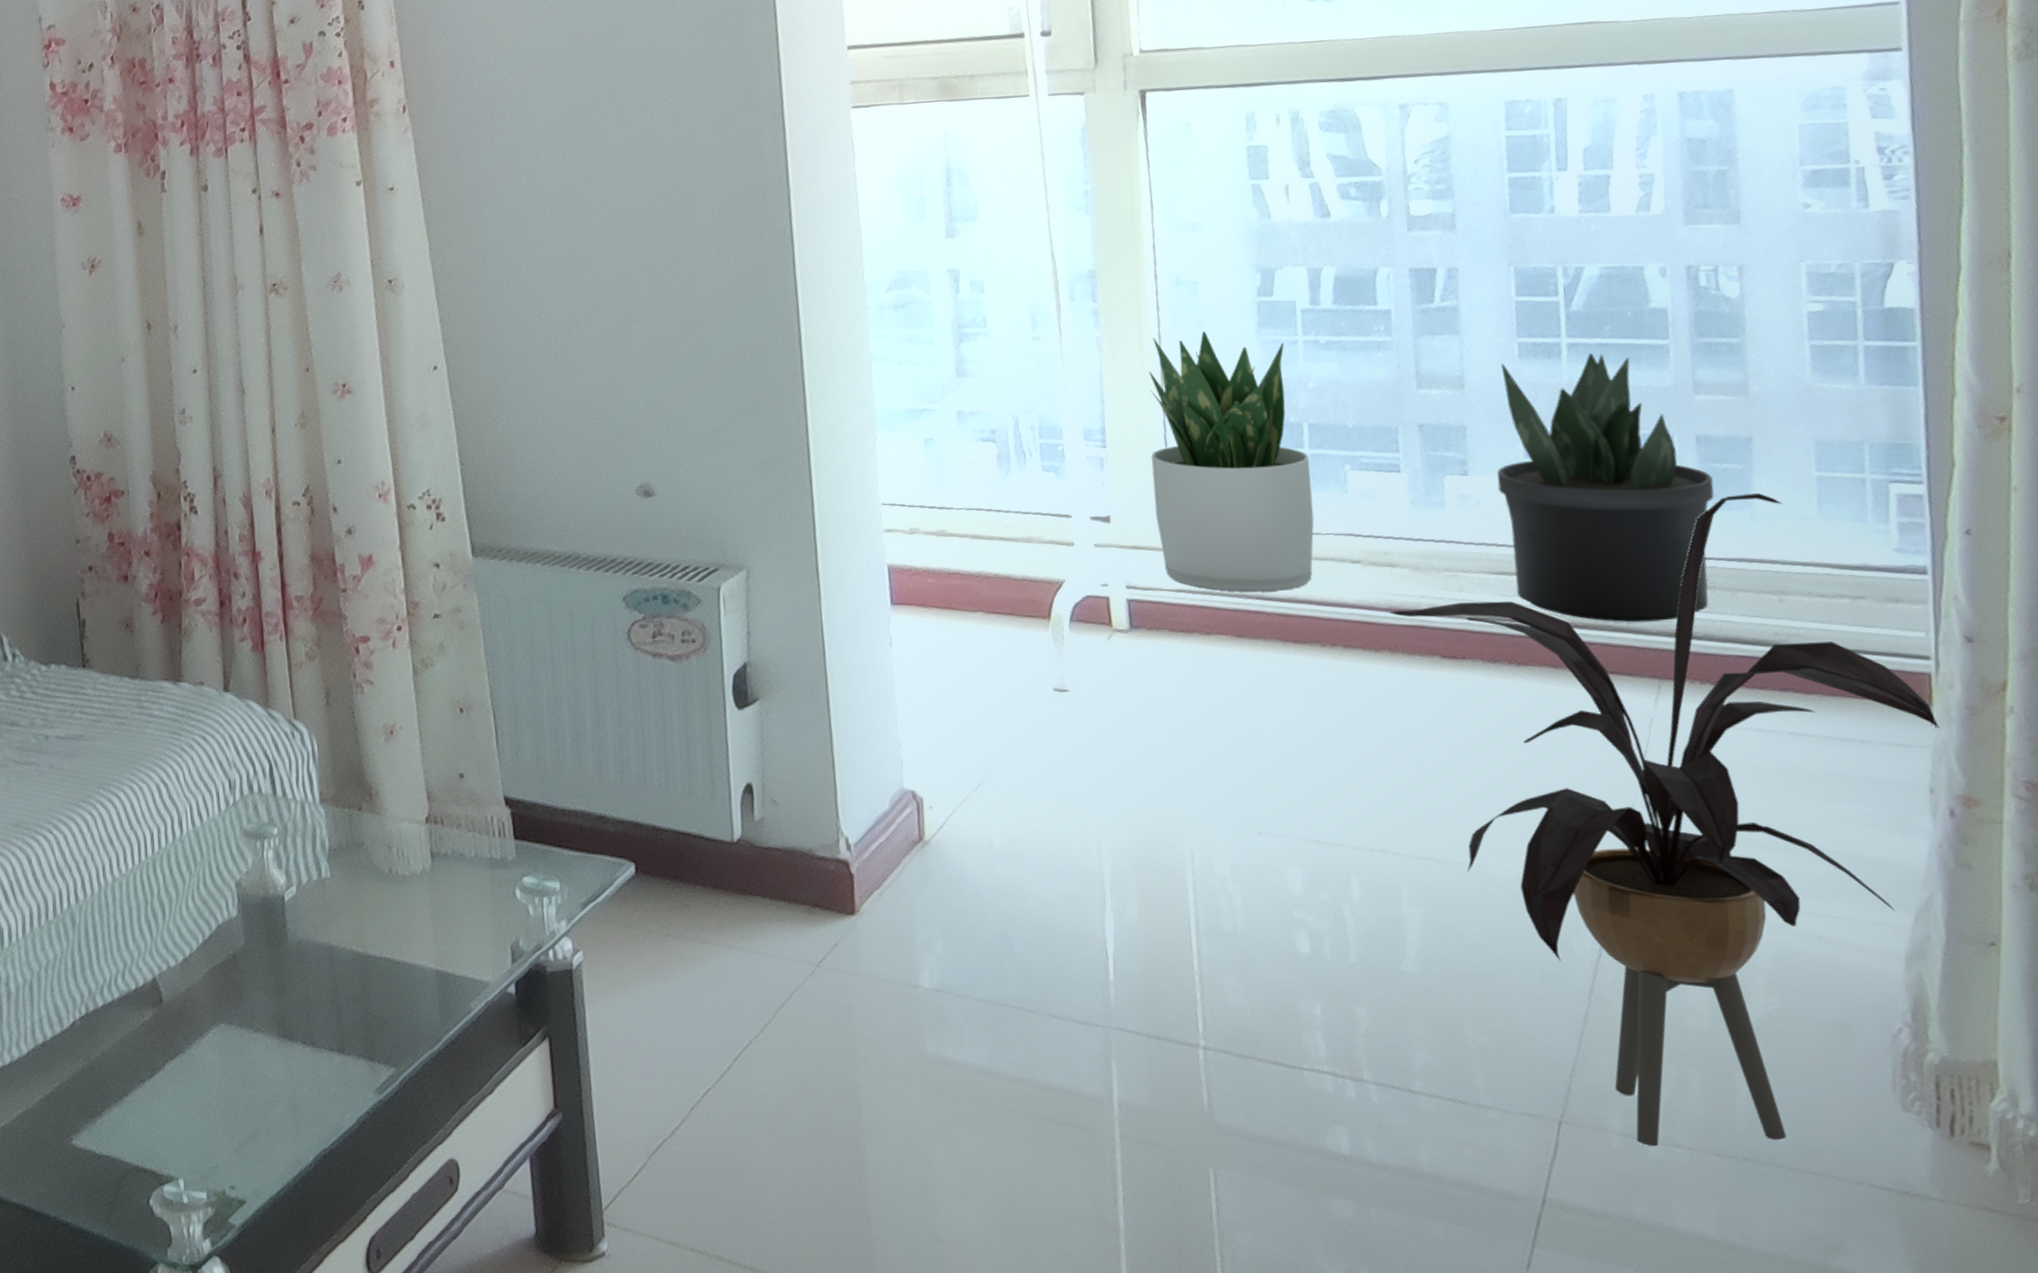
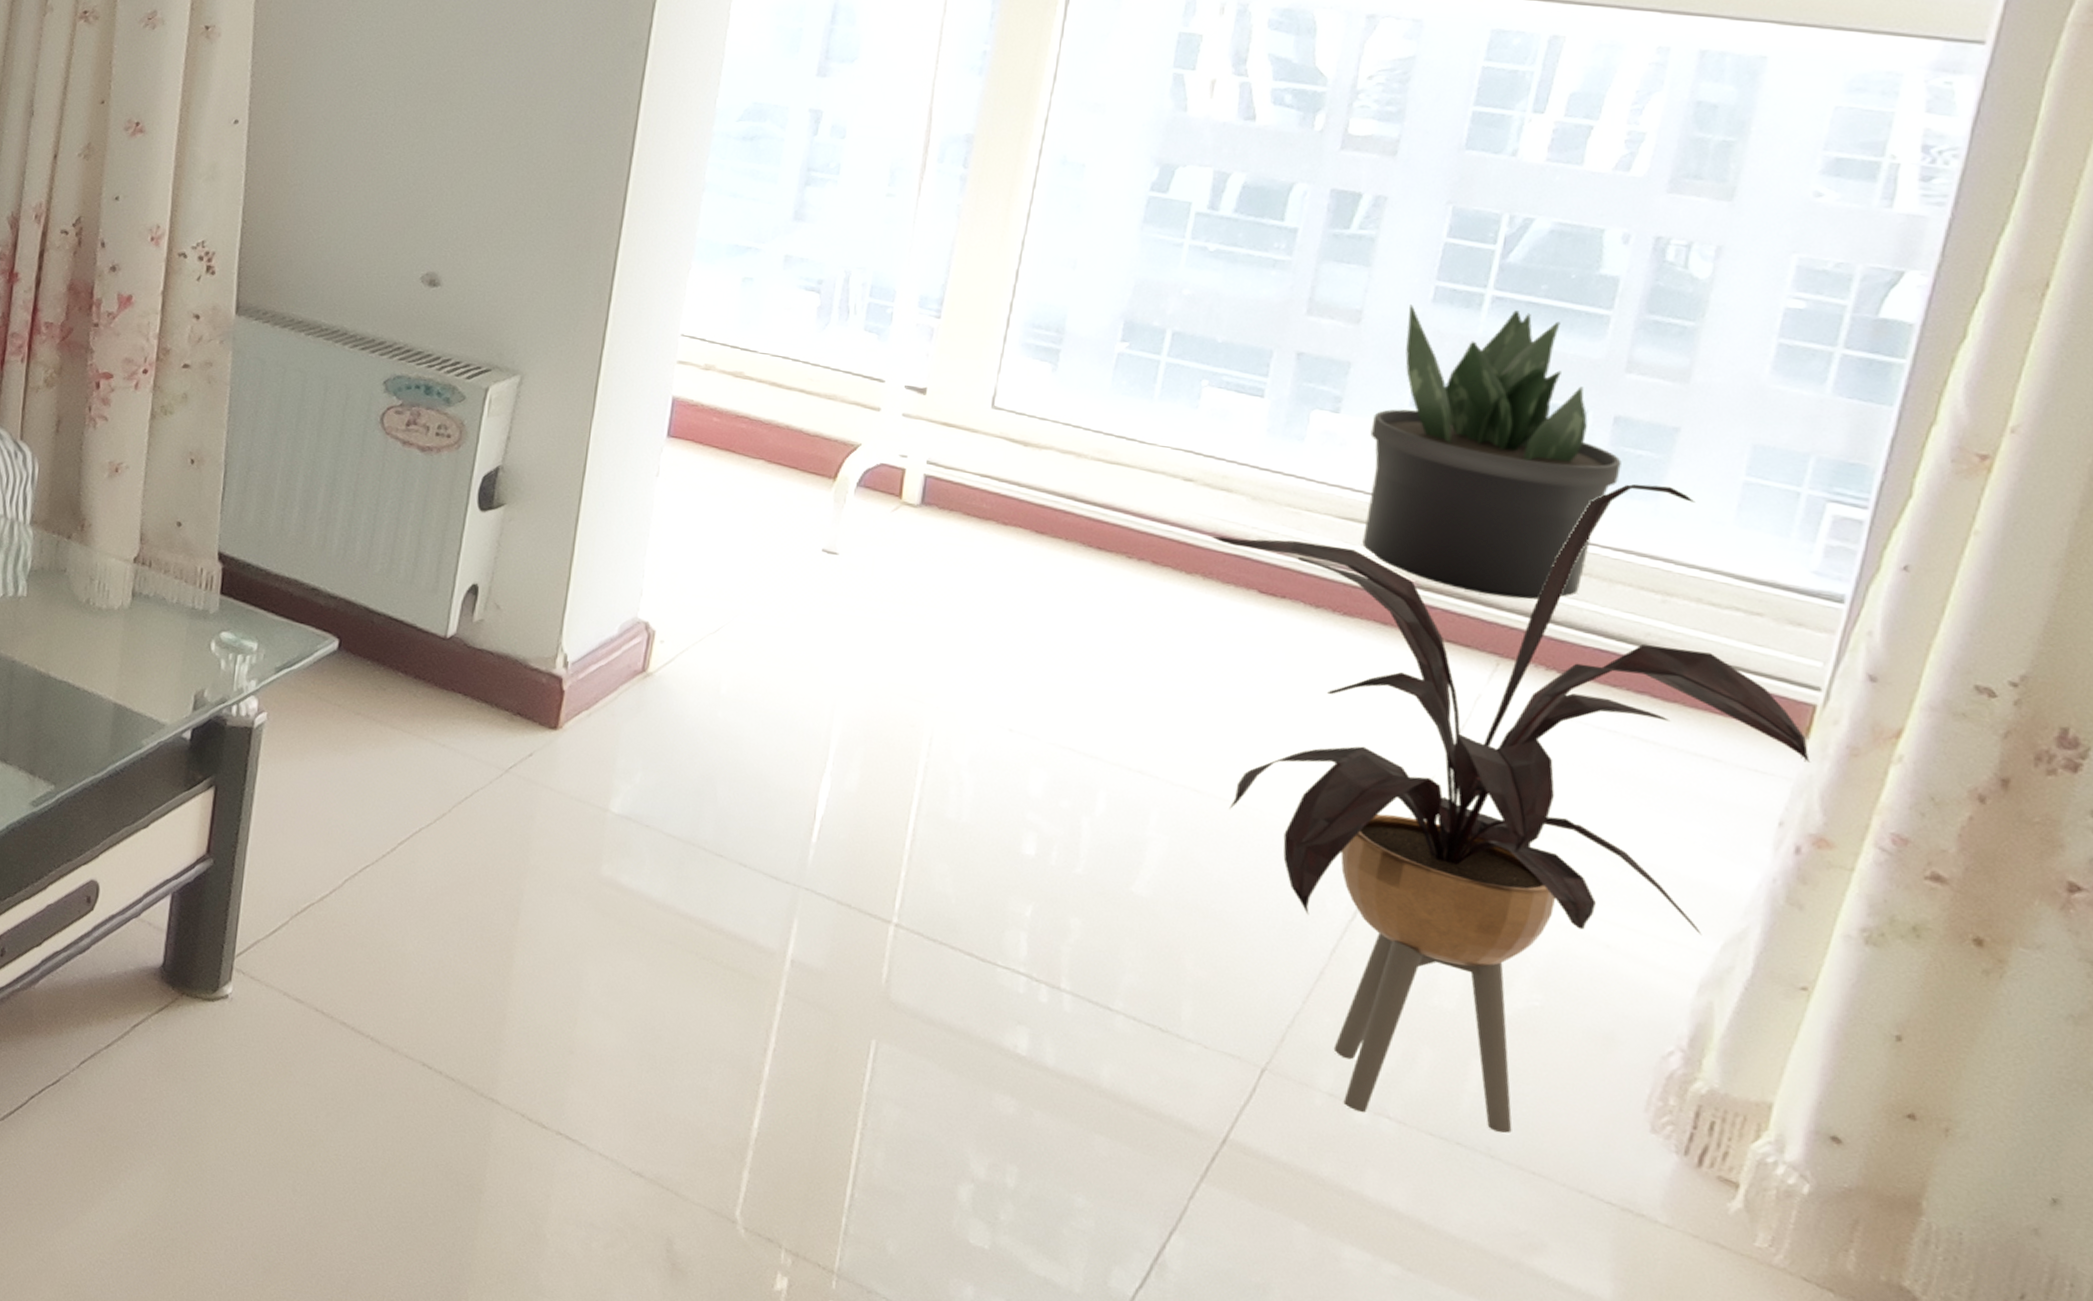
planter: present [1148,331,1314,593] -> none [974,214,1167,496]

